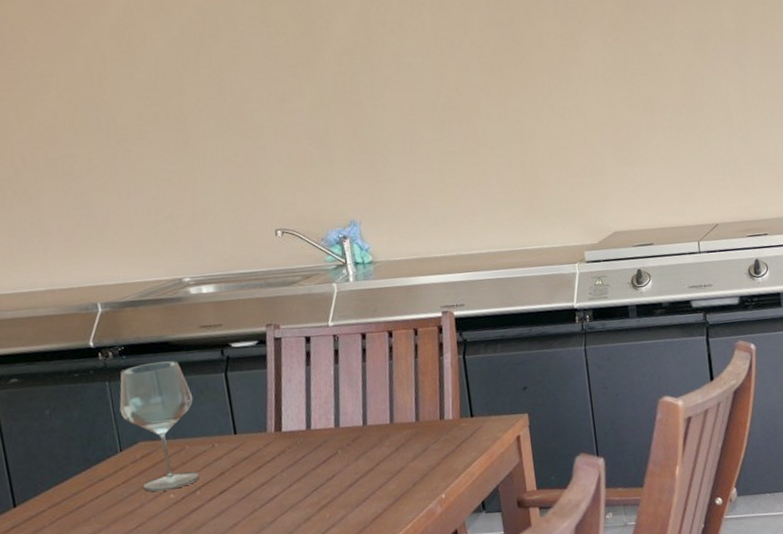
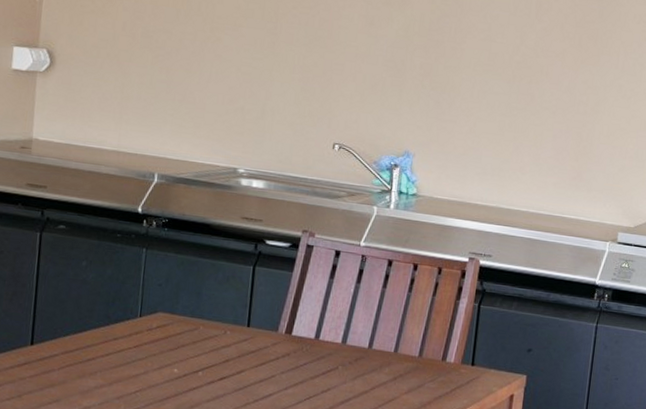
wine glass: present [119,360,200,492] -> none [149,239,219,365]

